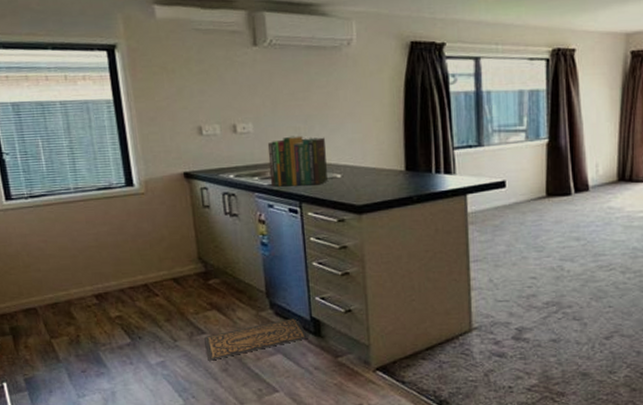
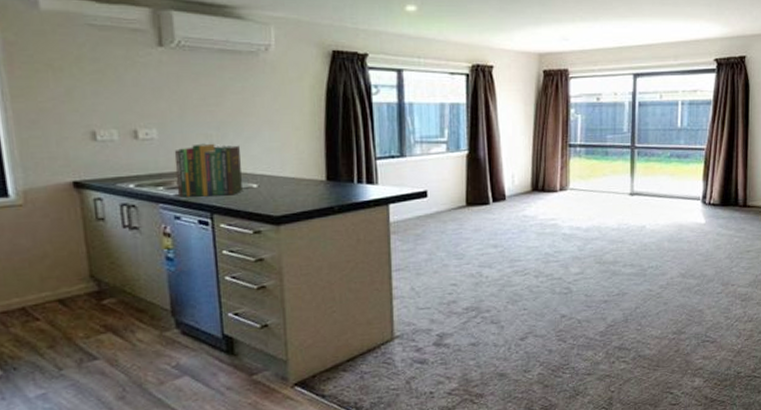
doormat: present [204,317,310,361] -> none [97,335,221,389]

